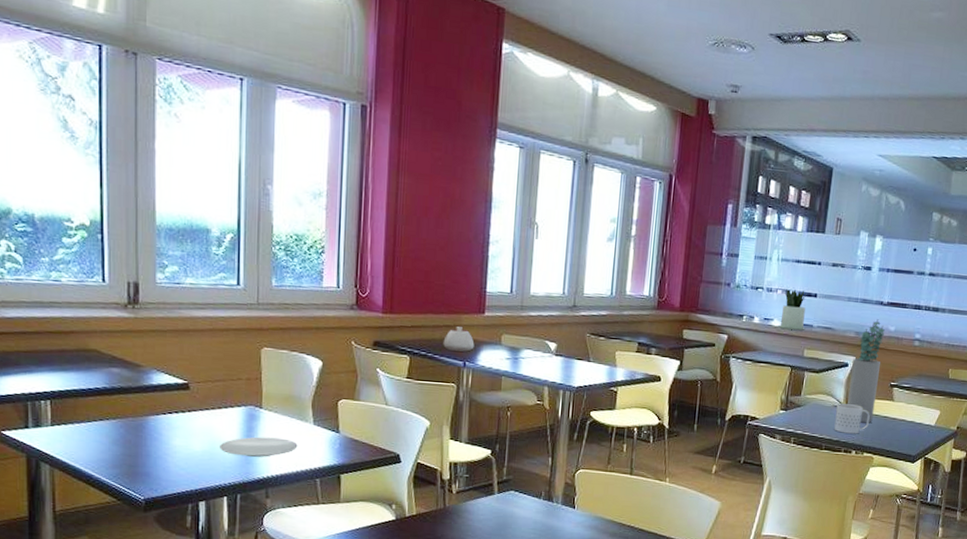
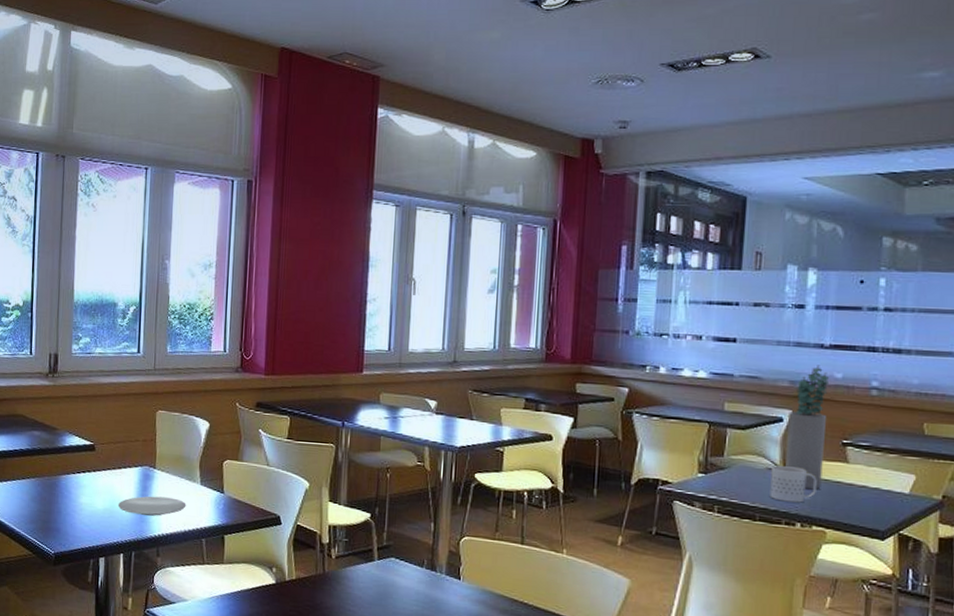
sugar bowl: present [443,325,475,352] -> none [322,385,353,412]
planter: present [778,288,806,332] -> none [690,333,724,382]

